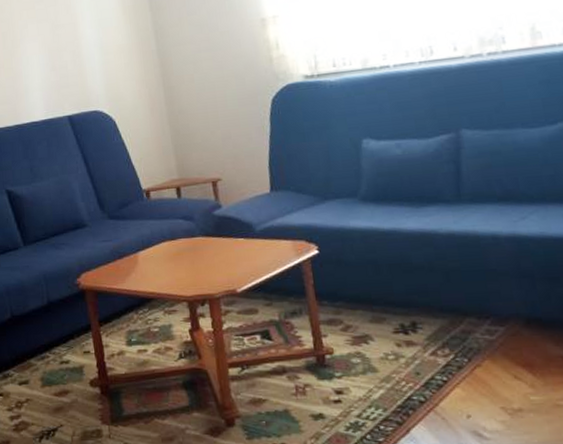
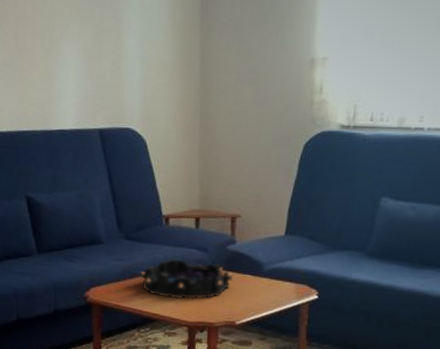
decorative bowl: none [130,230,225,274] -> present [141,258,232,299]

